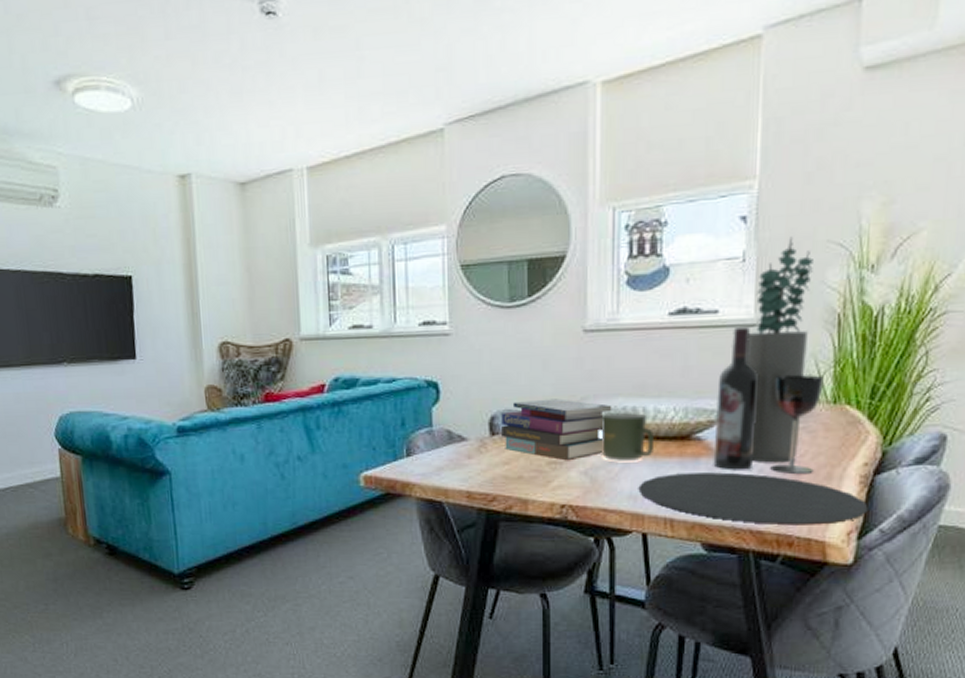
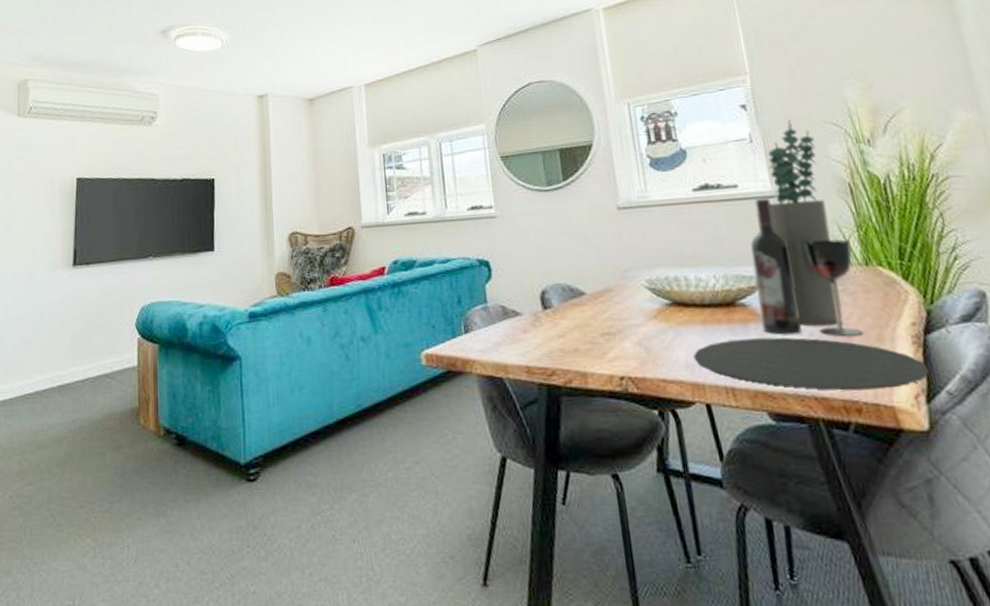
books: present [500,398,612,461] -> none [551,271,655,332]
mug: present [601,412,655,463] -> none [646,281,703,331]

